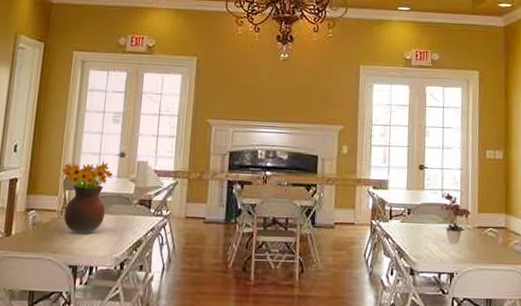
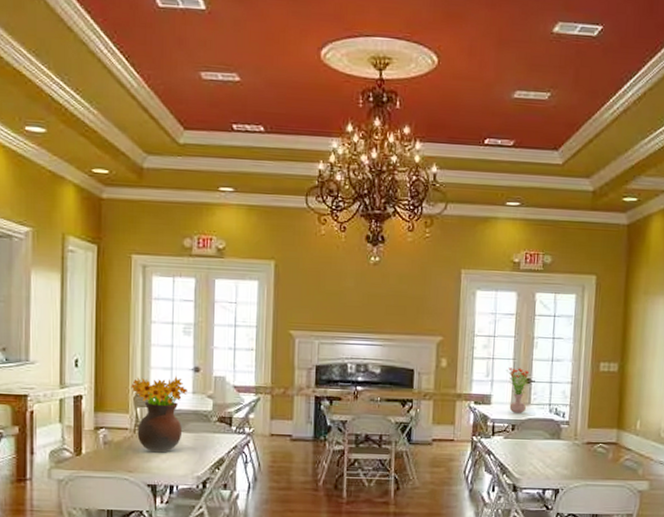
flower arrangement: none [401,154,423,198] -> present [505,367,529,413]
flower arrangement: present [441,195,471,245] -> none [548,410,580,461]

